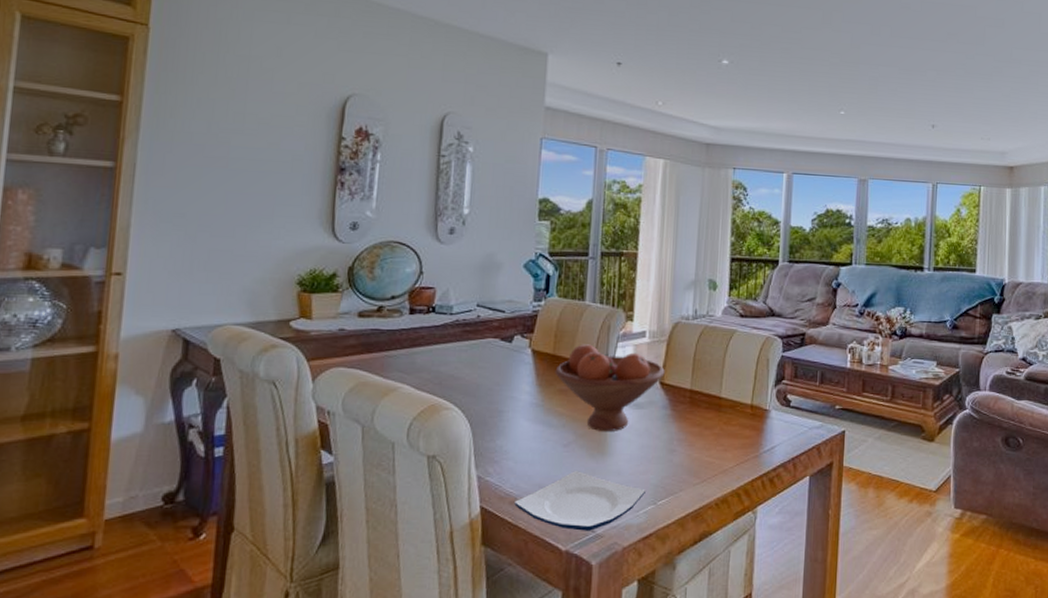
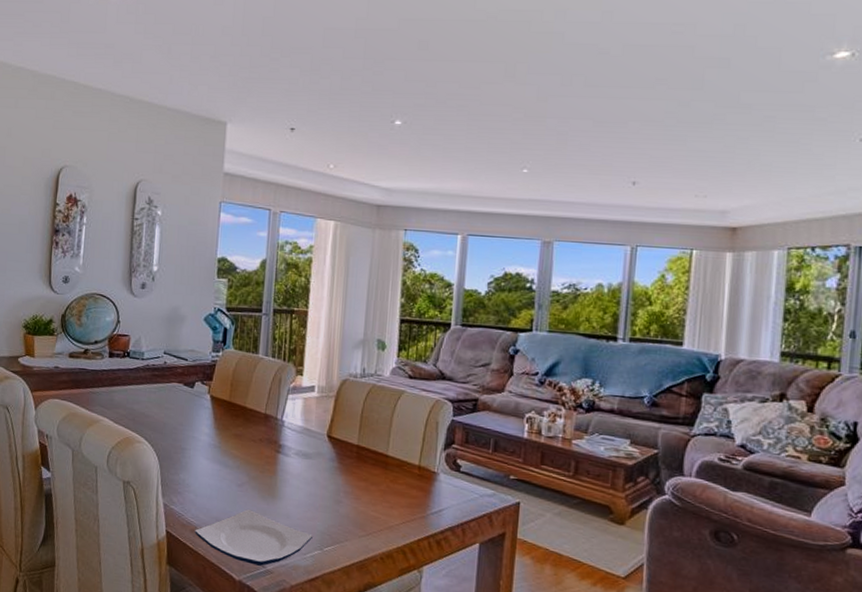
fruit bowl: present [555,344,665,431] -> none [230,394,333,478]

